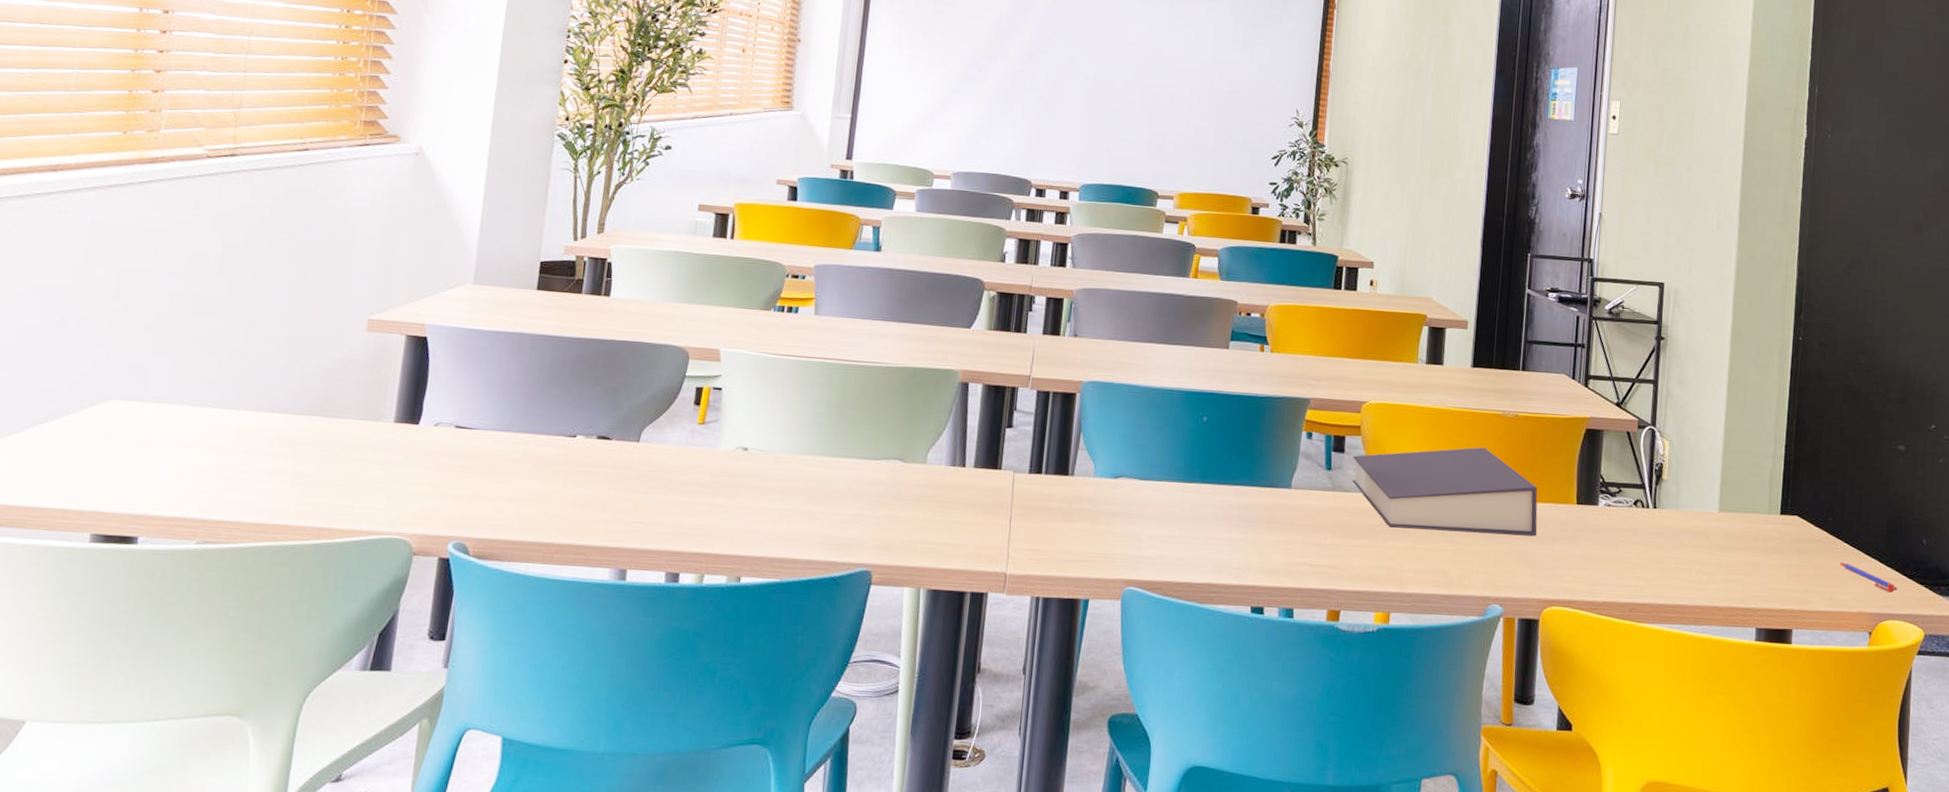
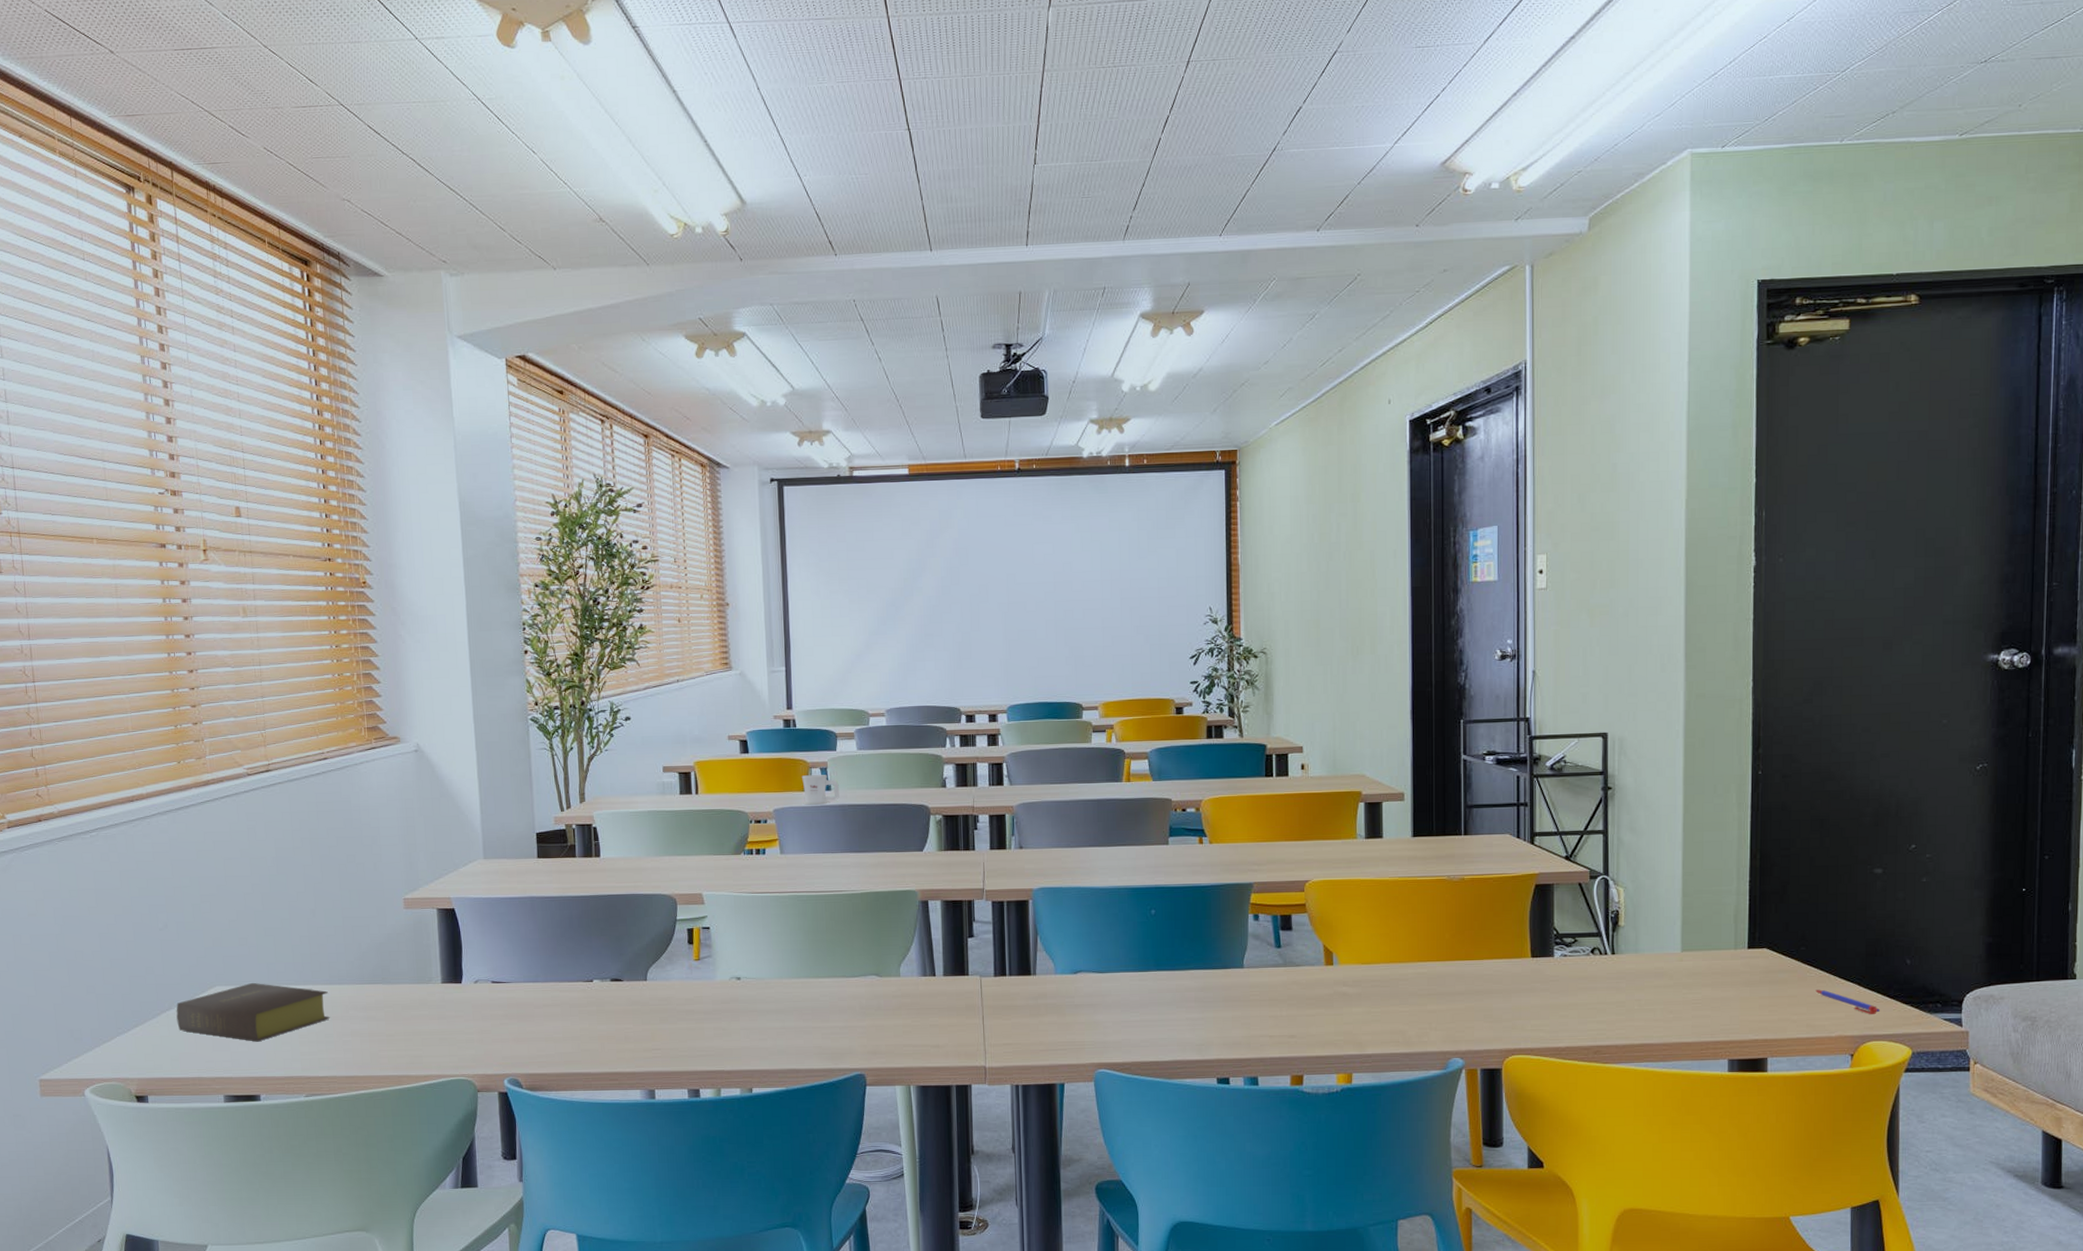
bible: none [50,400,252,472] -> present [176,983,330,1042]
mug: none [848,232,890,266] -> present [802,775,839,805]
book: present [1352,447,1538,537] -> none [1300,912,1493,994]

